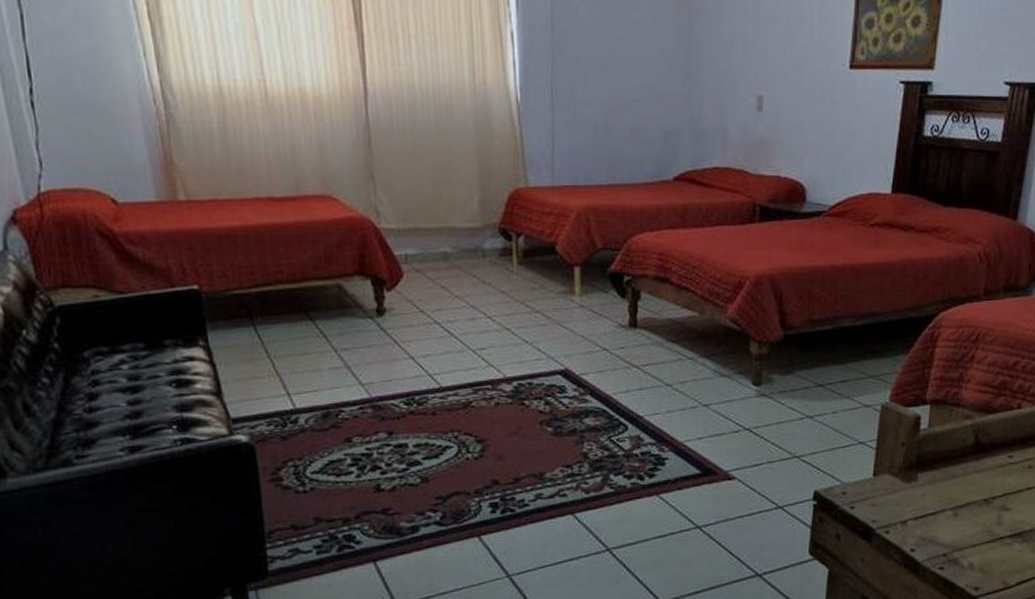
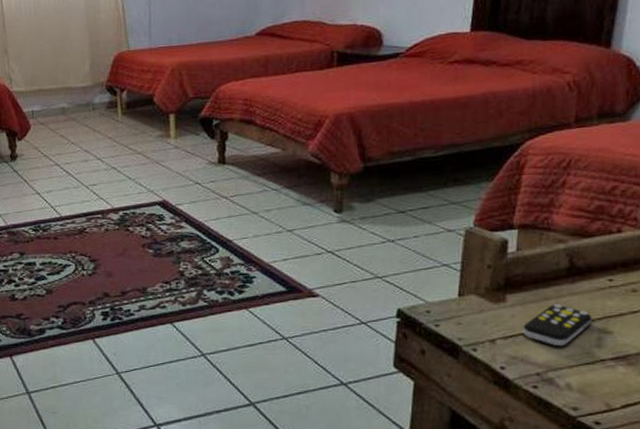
remote control: none [932,482,993,525] -> present [523,304,592,345]

